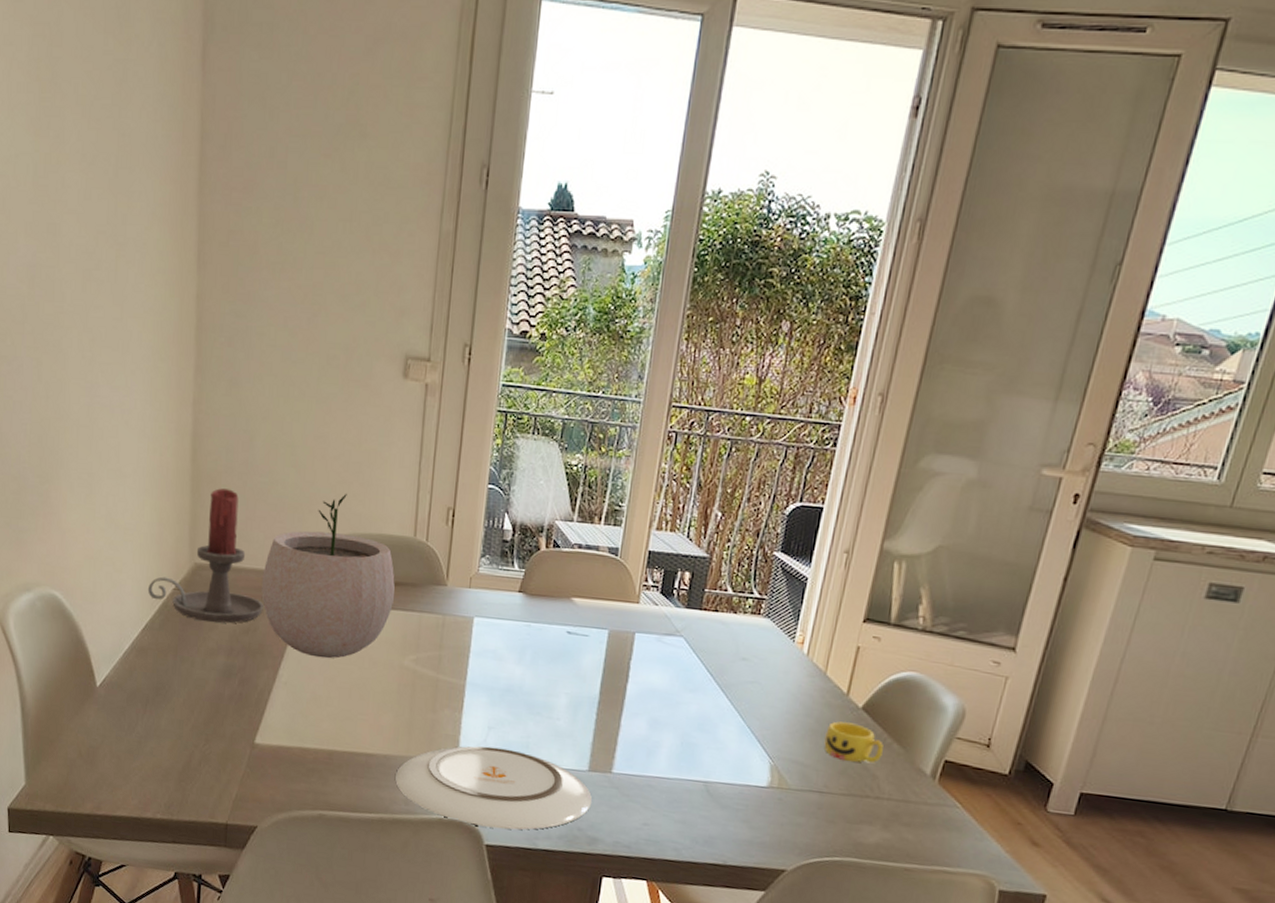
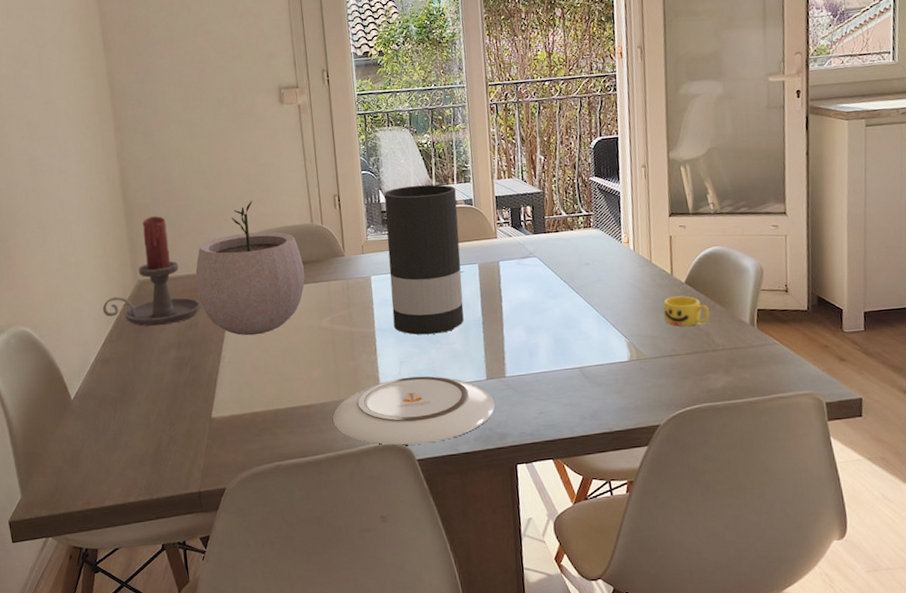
vase: none [490,514,602,704] -> present [384,184,464,335]

